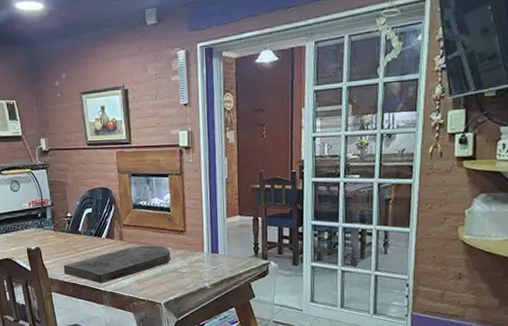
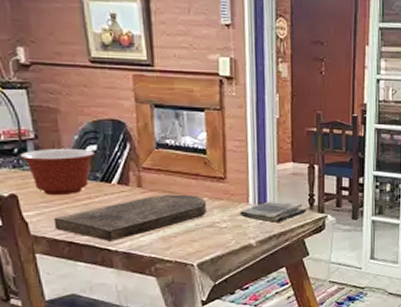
mixing bowl: none [42,212,90,248] -> present [19,149,95,196]
dish towel: none [196,249,253,268] -> present [239,201,307,223]

